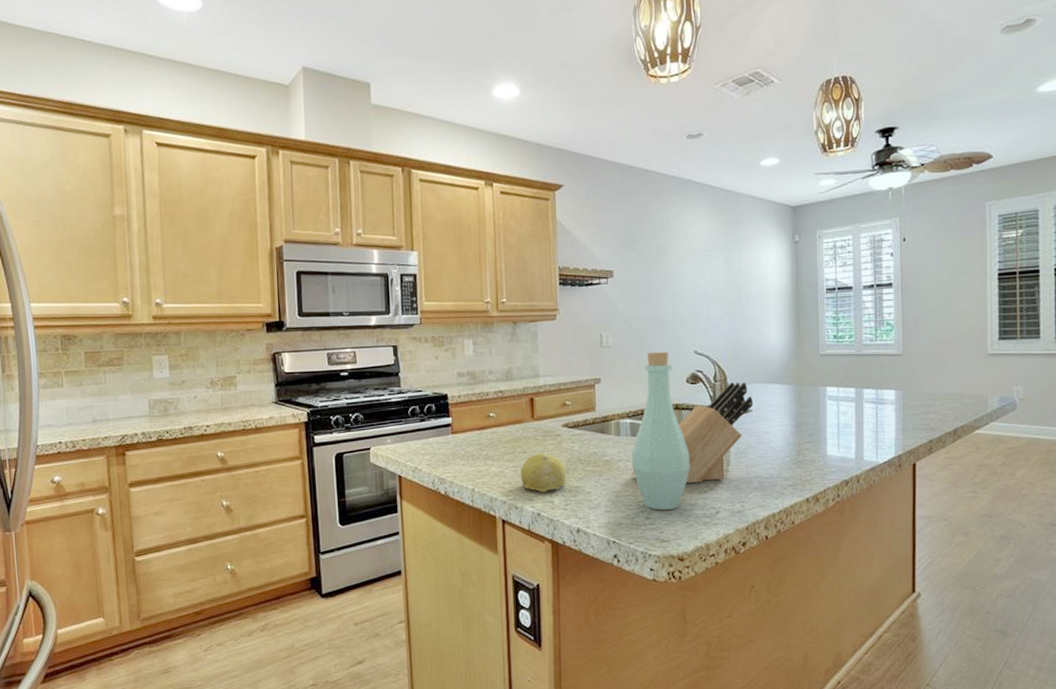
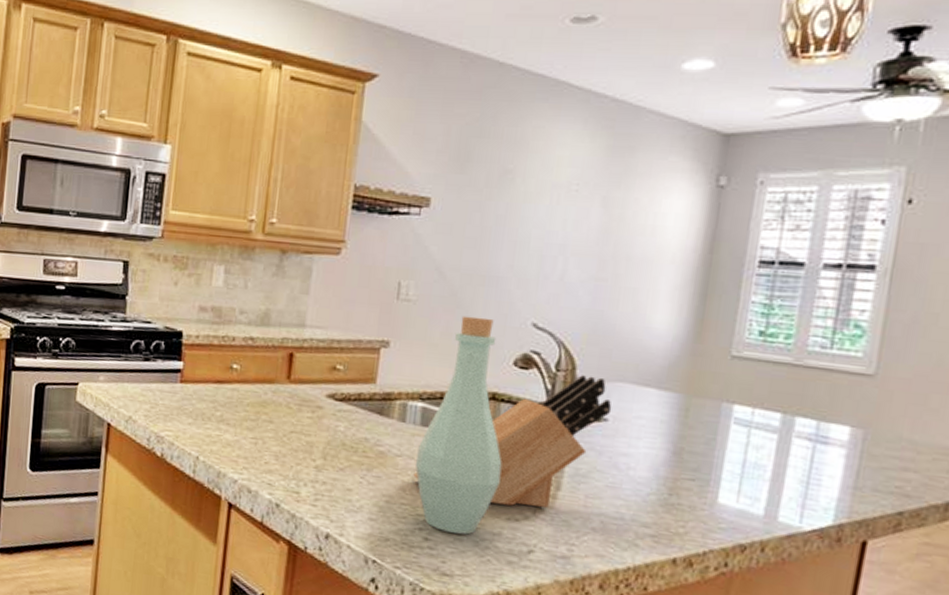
fruit: present [520,453,567,492] -> none [260,426,324,478]

